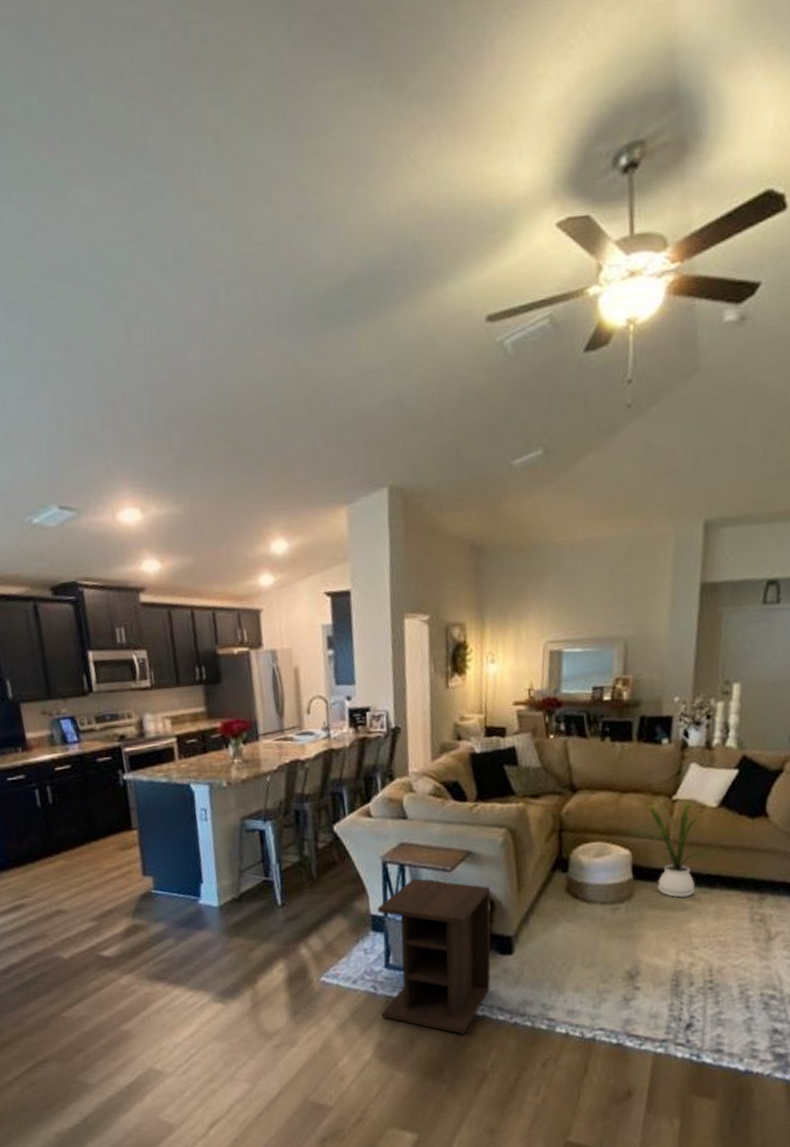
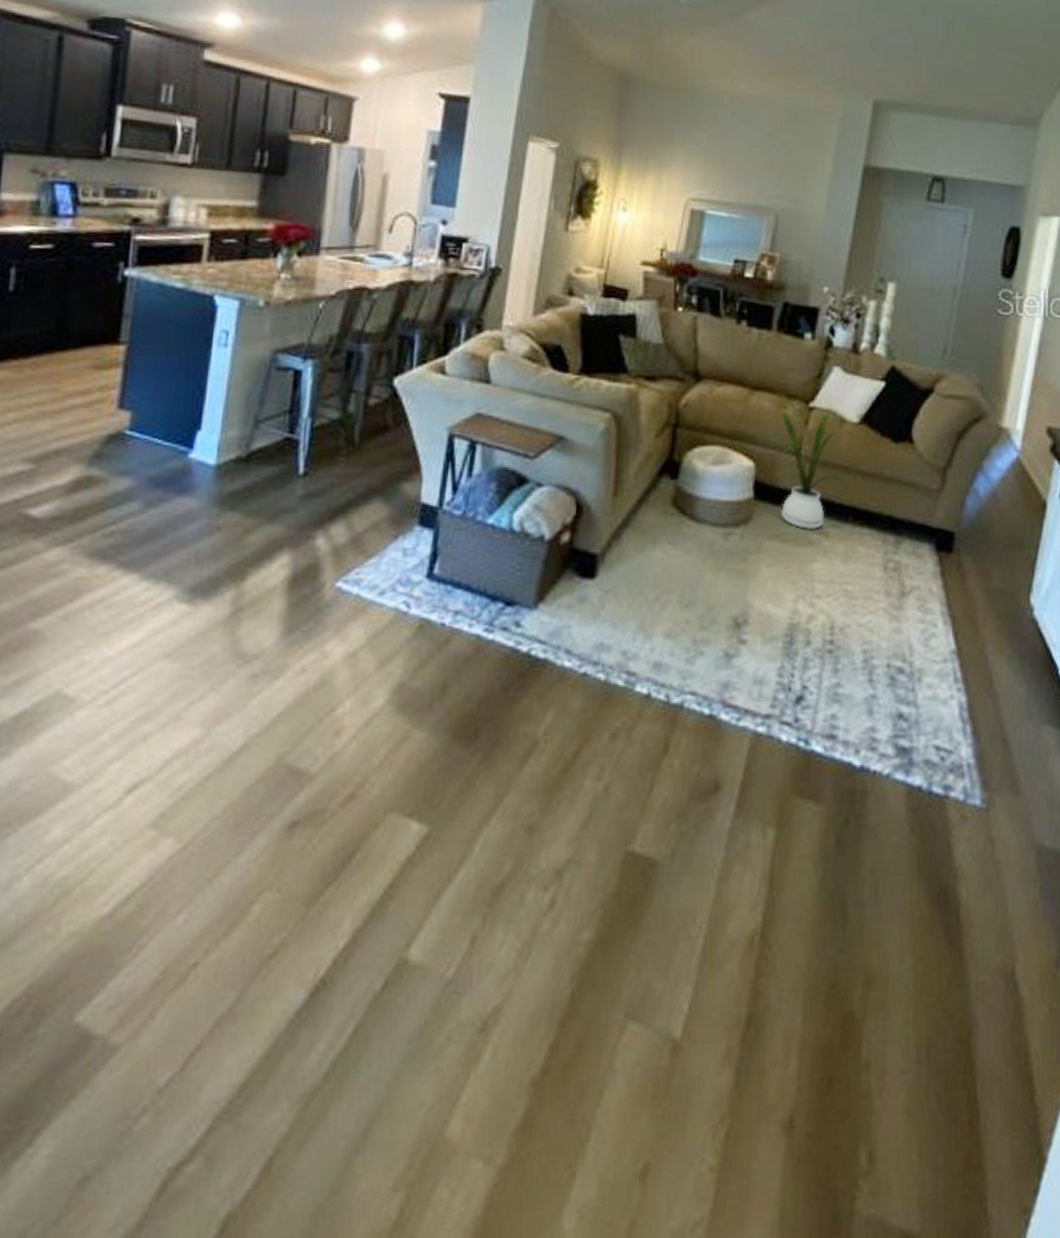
nightstand: present [377,878,491,1034] -> none [409,461,579,683]

